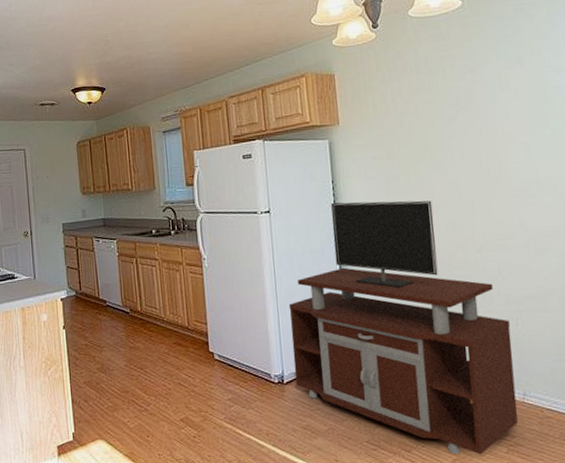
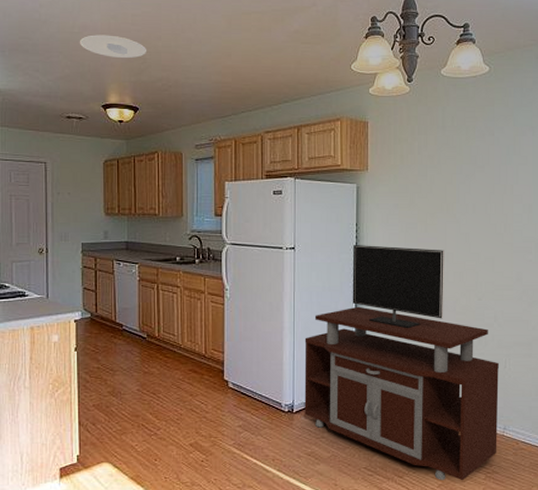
recessed light: none [46,22,109,44] -> present [79,34,147,59]

